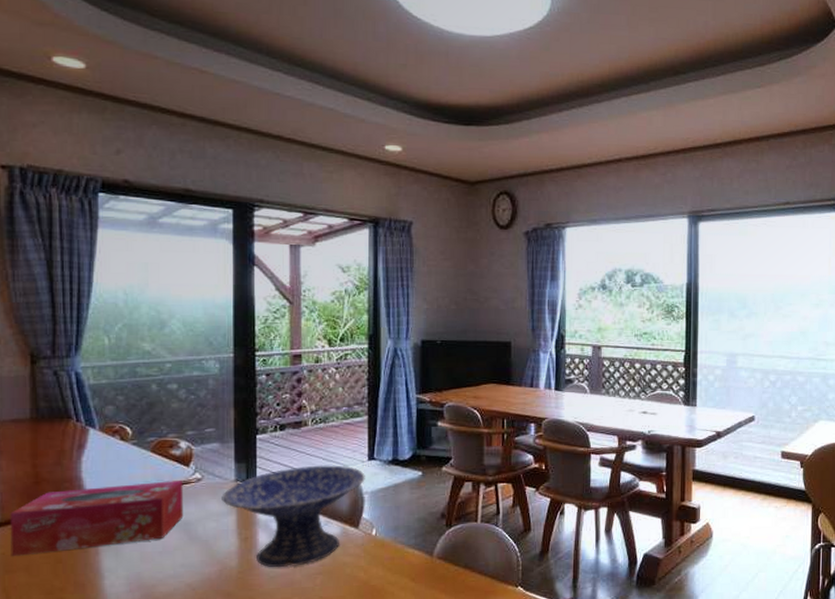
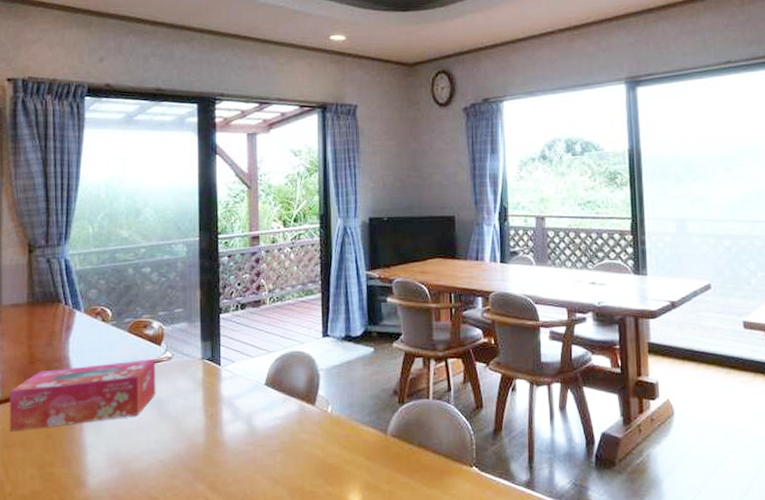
decorative bowl: present [222,465,365,568] -> none [189,342,320,445]

